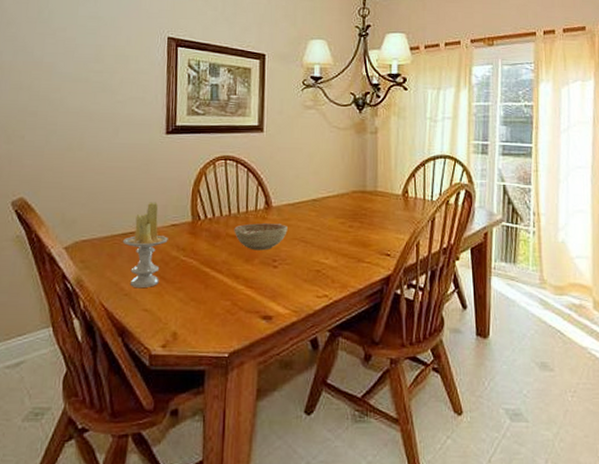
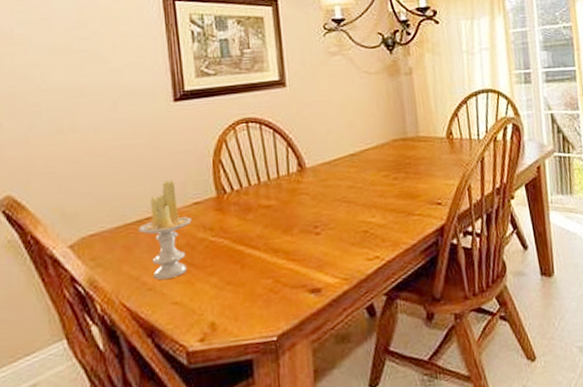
decorative bowl: present [234,223,288,251] -> none [266,186,327,219]

